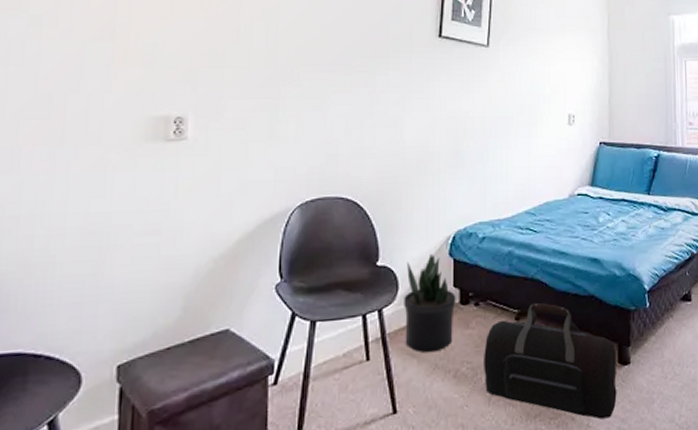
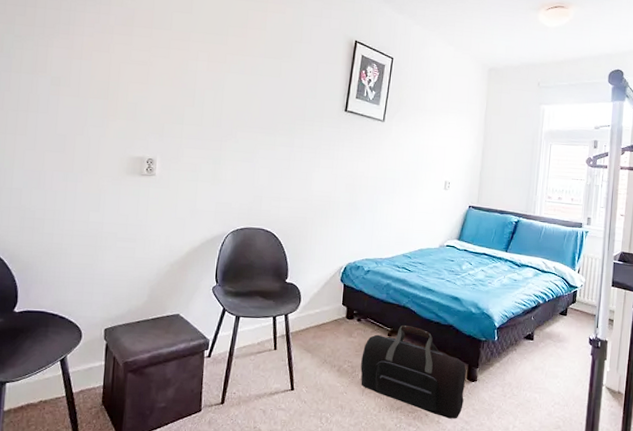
planter: present [404,254,456,353] -> none [303,279,344,351]

